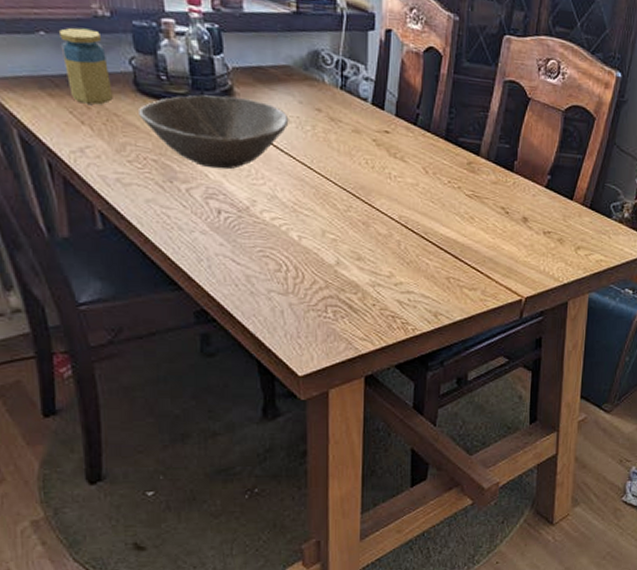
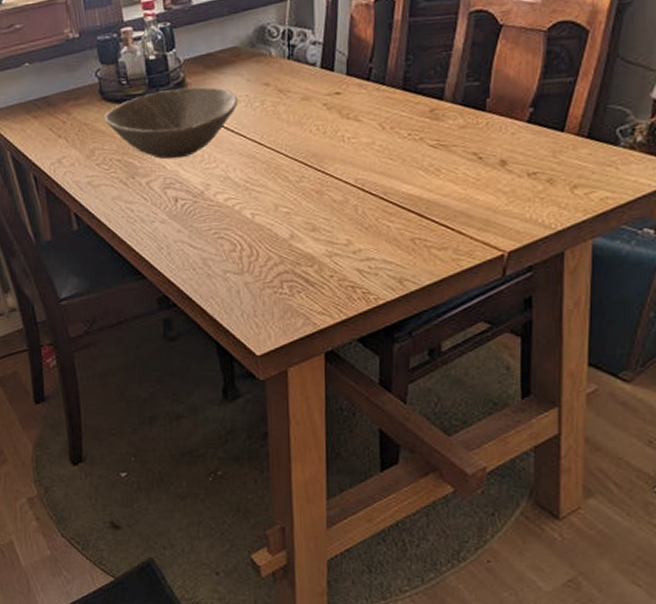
jar: present [58,27,113,105] -> none [39,52,83,120]

